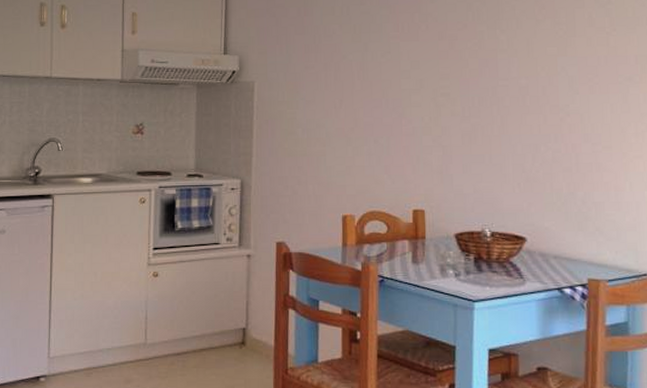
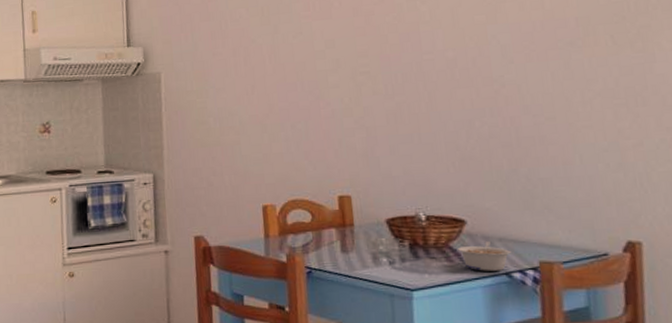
legume: none [517,259,564,286] -> present [458,242,512,271]

